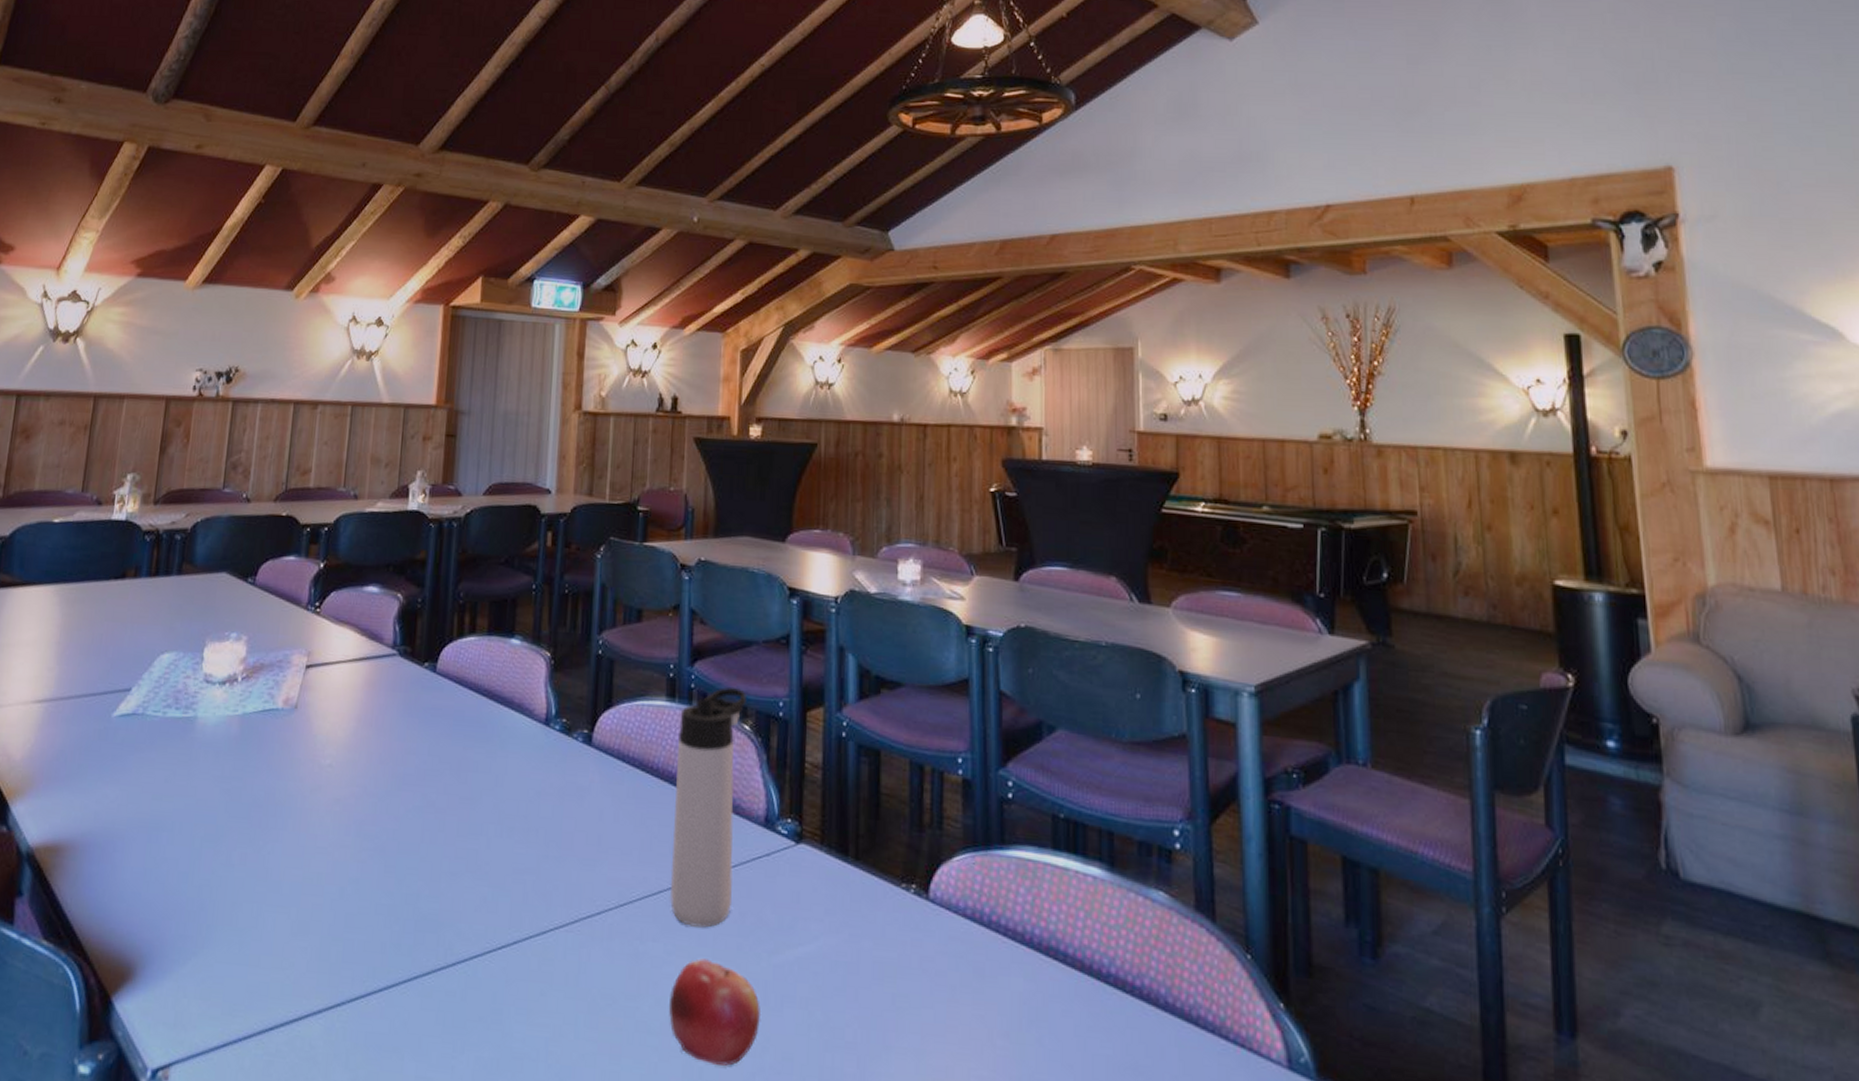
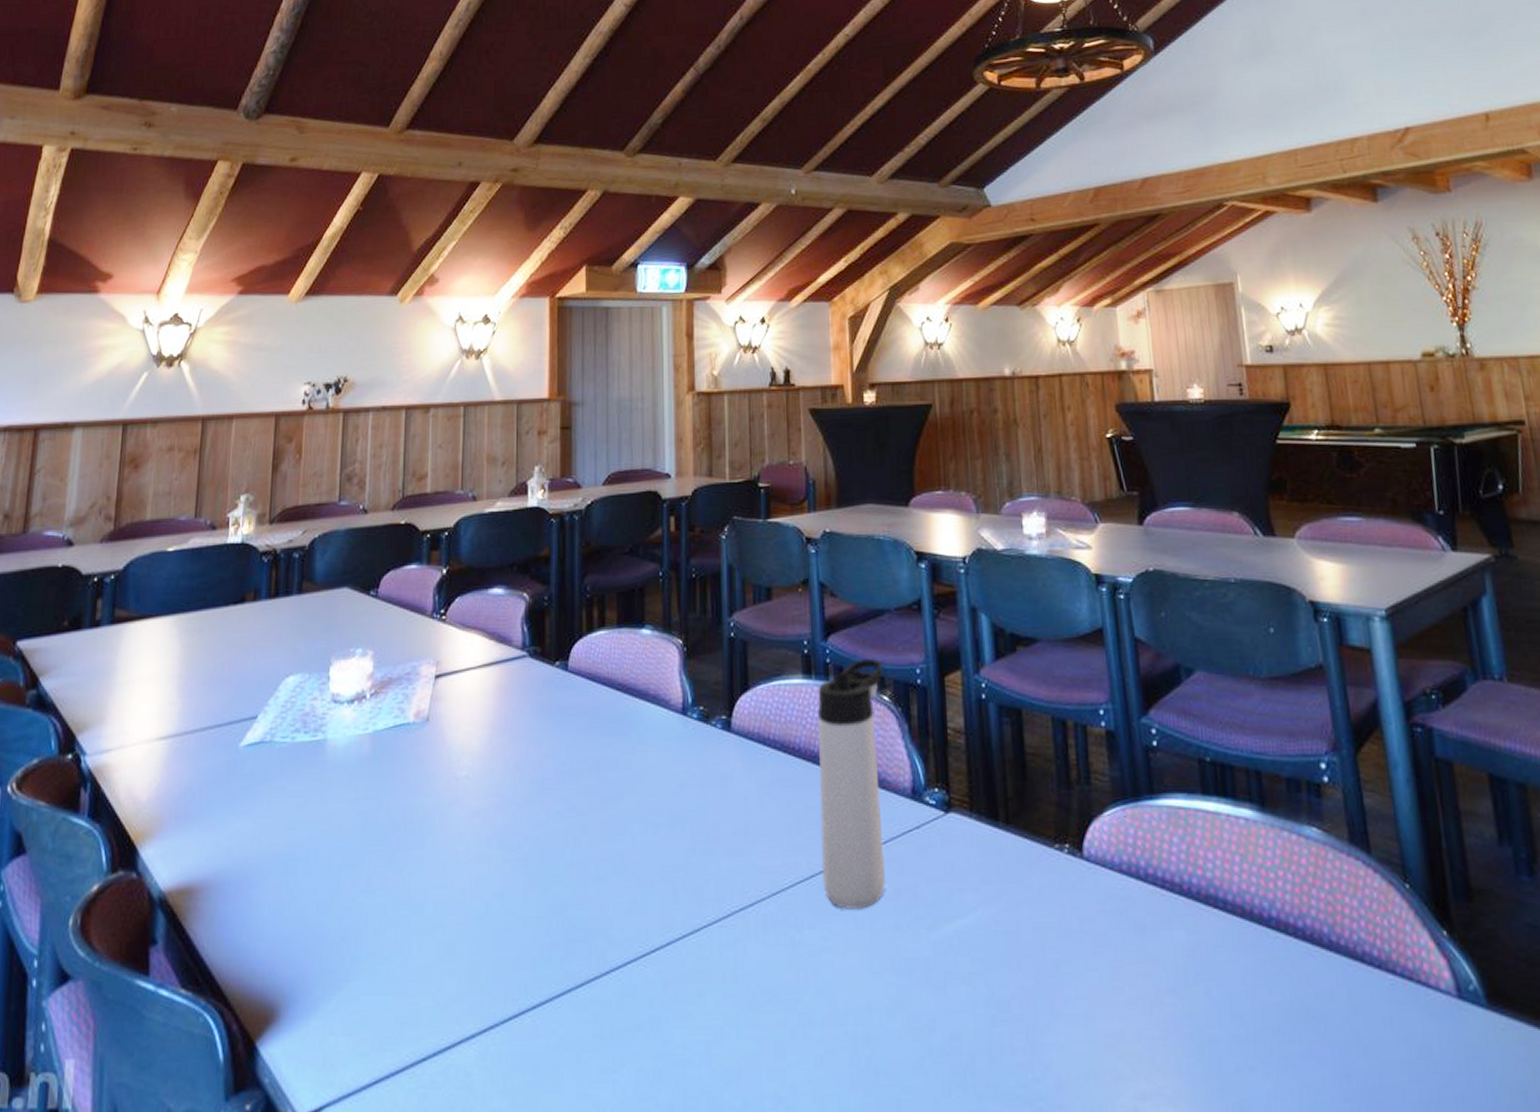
fruit: present [669,958,762,1066] -> none [831,942,925,1052]

